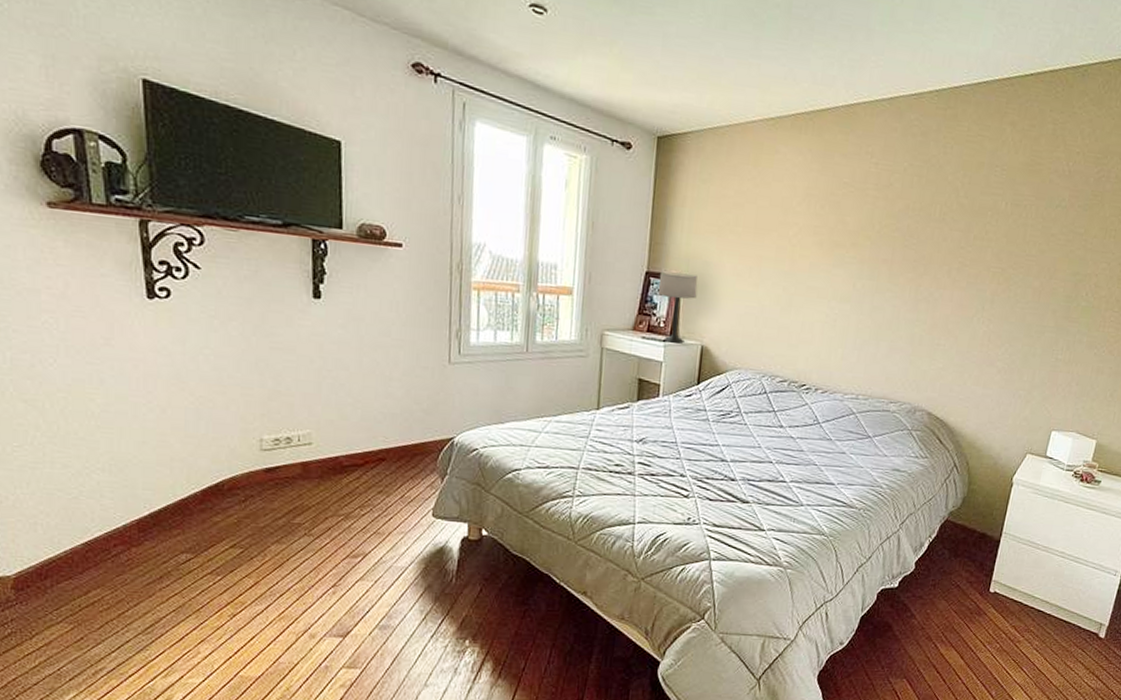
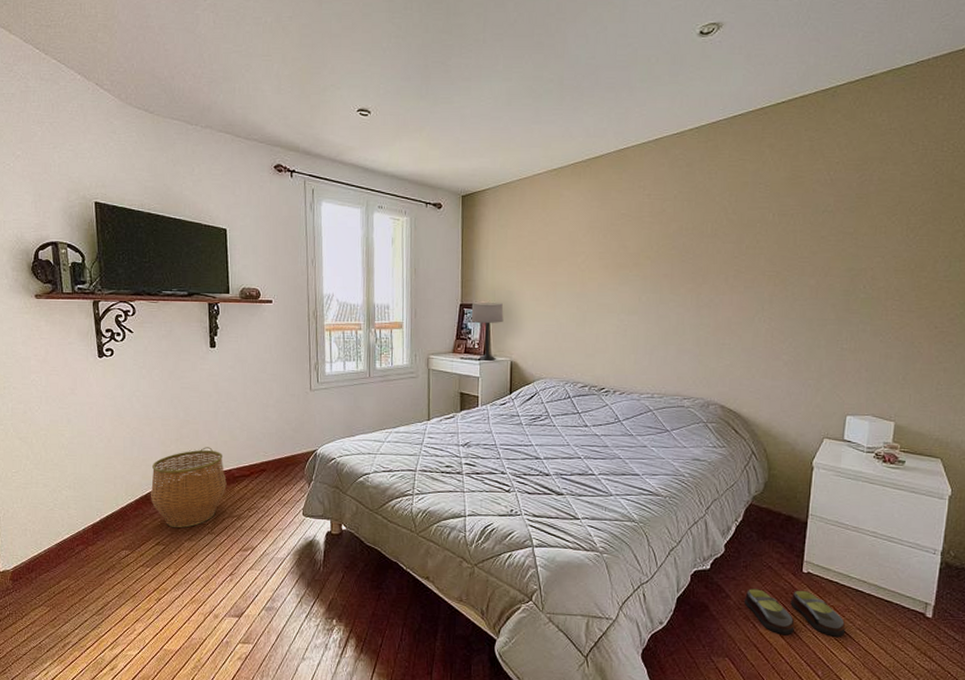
basket: none [223,426,332,528] -> present [150,447,227,528]
slippers: none [929,608,1024,657] -> present [745,589,846,637]

